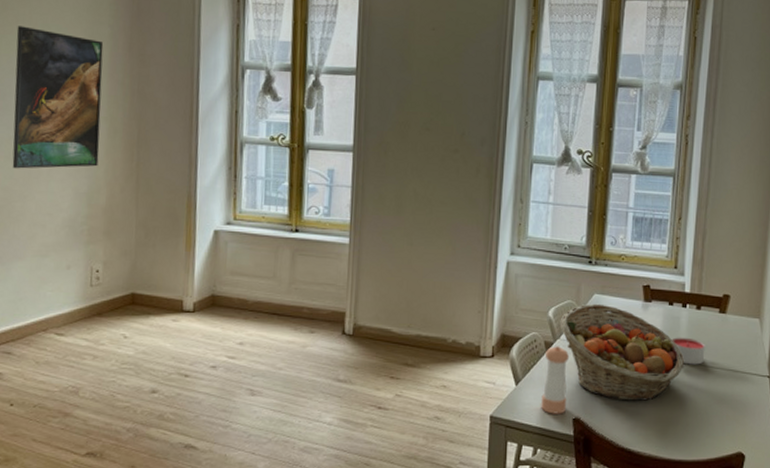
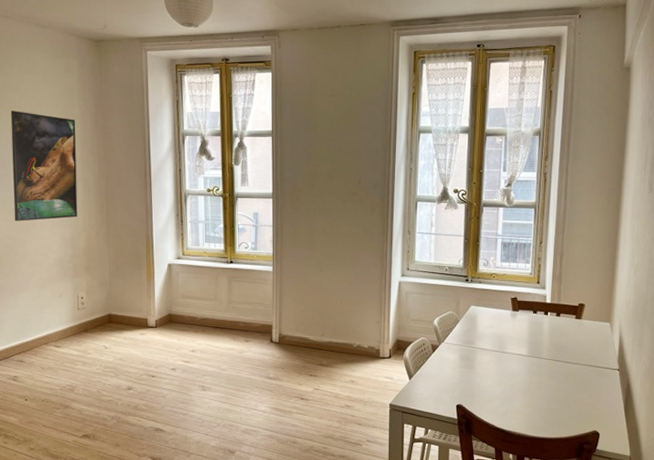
pepper shaker: present [541,346,569,414] -> none [430,348,451,402]
fruit basket: present [559,303,684,402] -> none [443,313,547,392]
candle: present [672,337,705,365] -> none [536,339,564,361]

